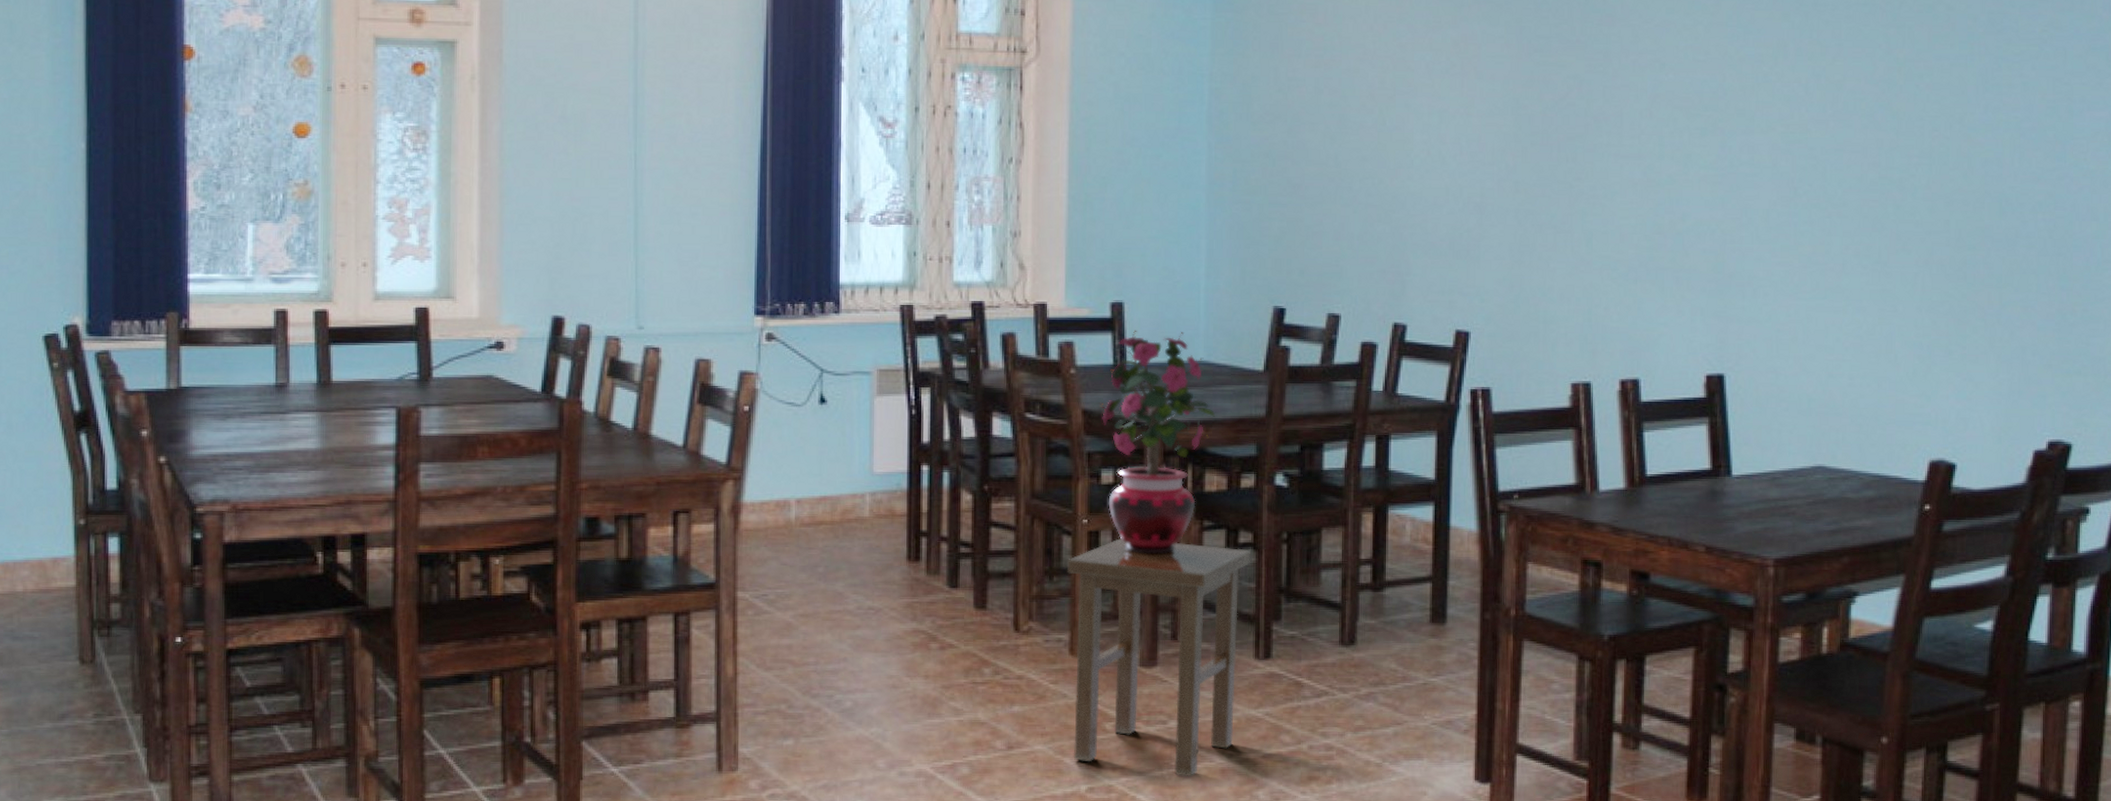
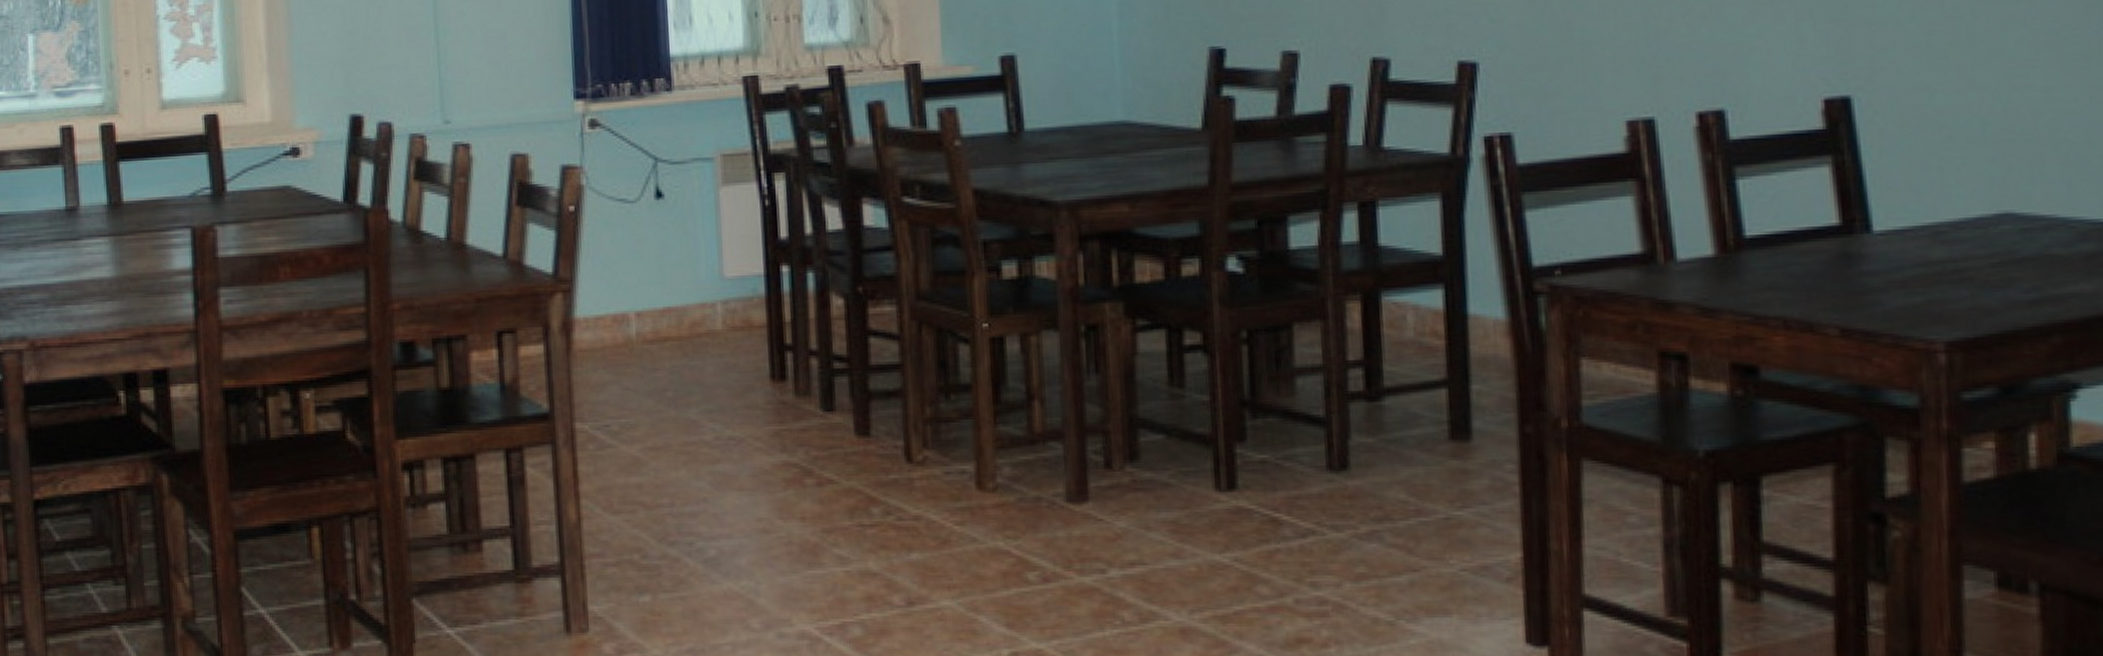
stool: present [1066,538,1251,777] -> none [966,345,1201,640]
potted flower: present [1099,330,1215,555] -> none [993,86,1142,364]

